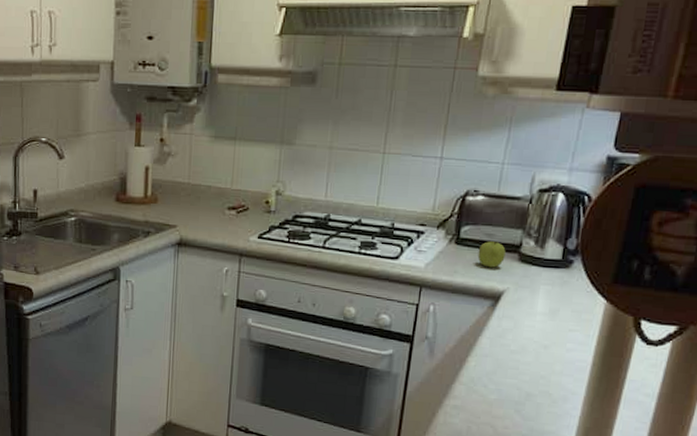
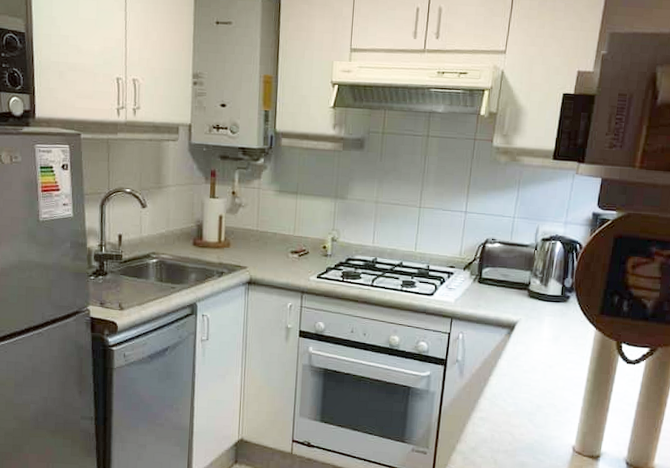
fruit: present [477,241,506,268] -> none [496,281,518,302]

